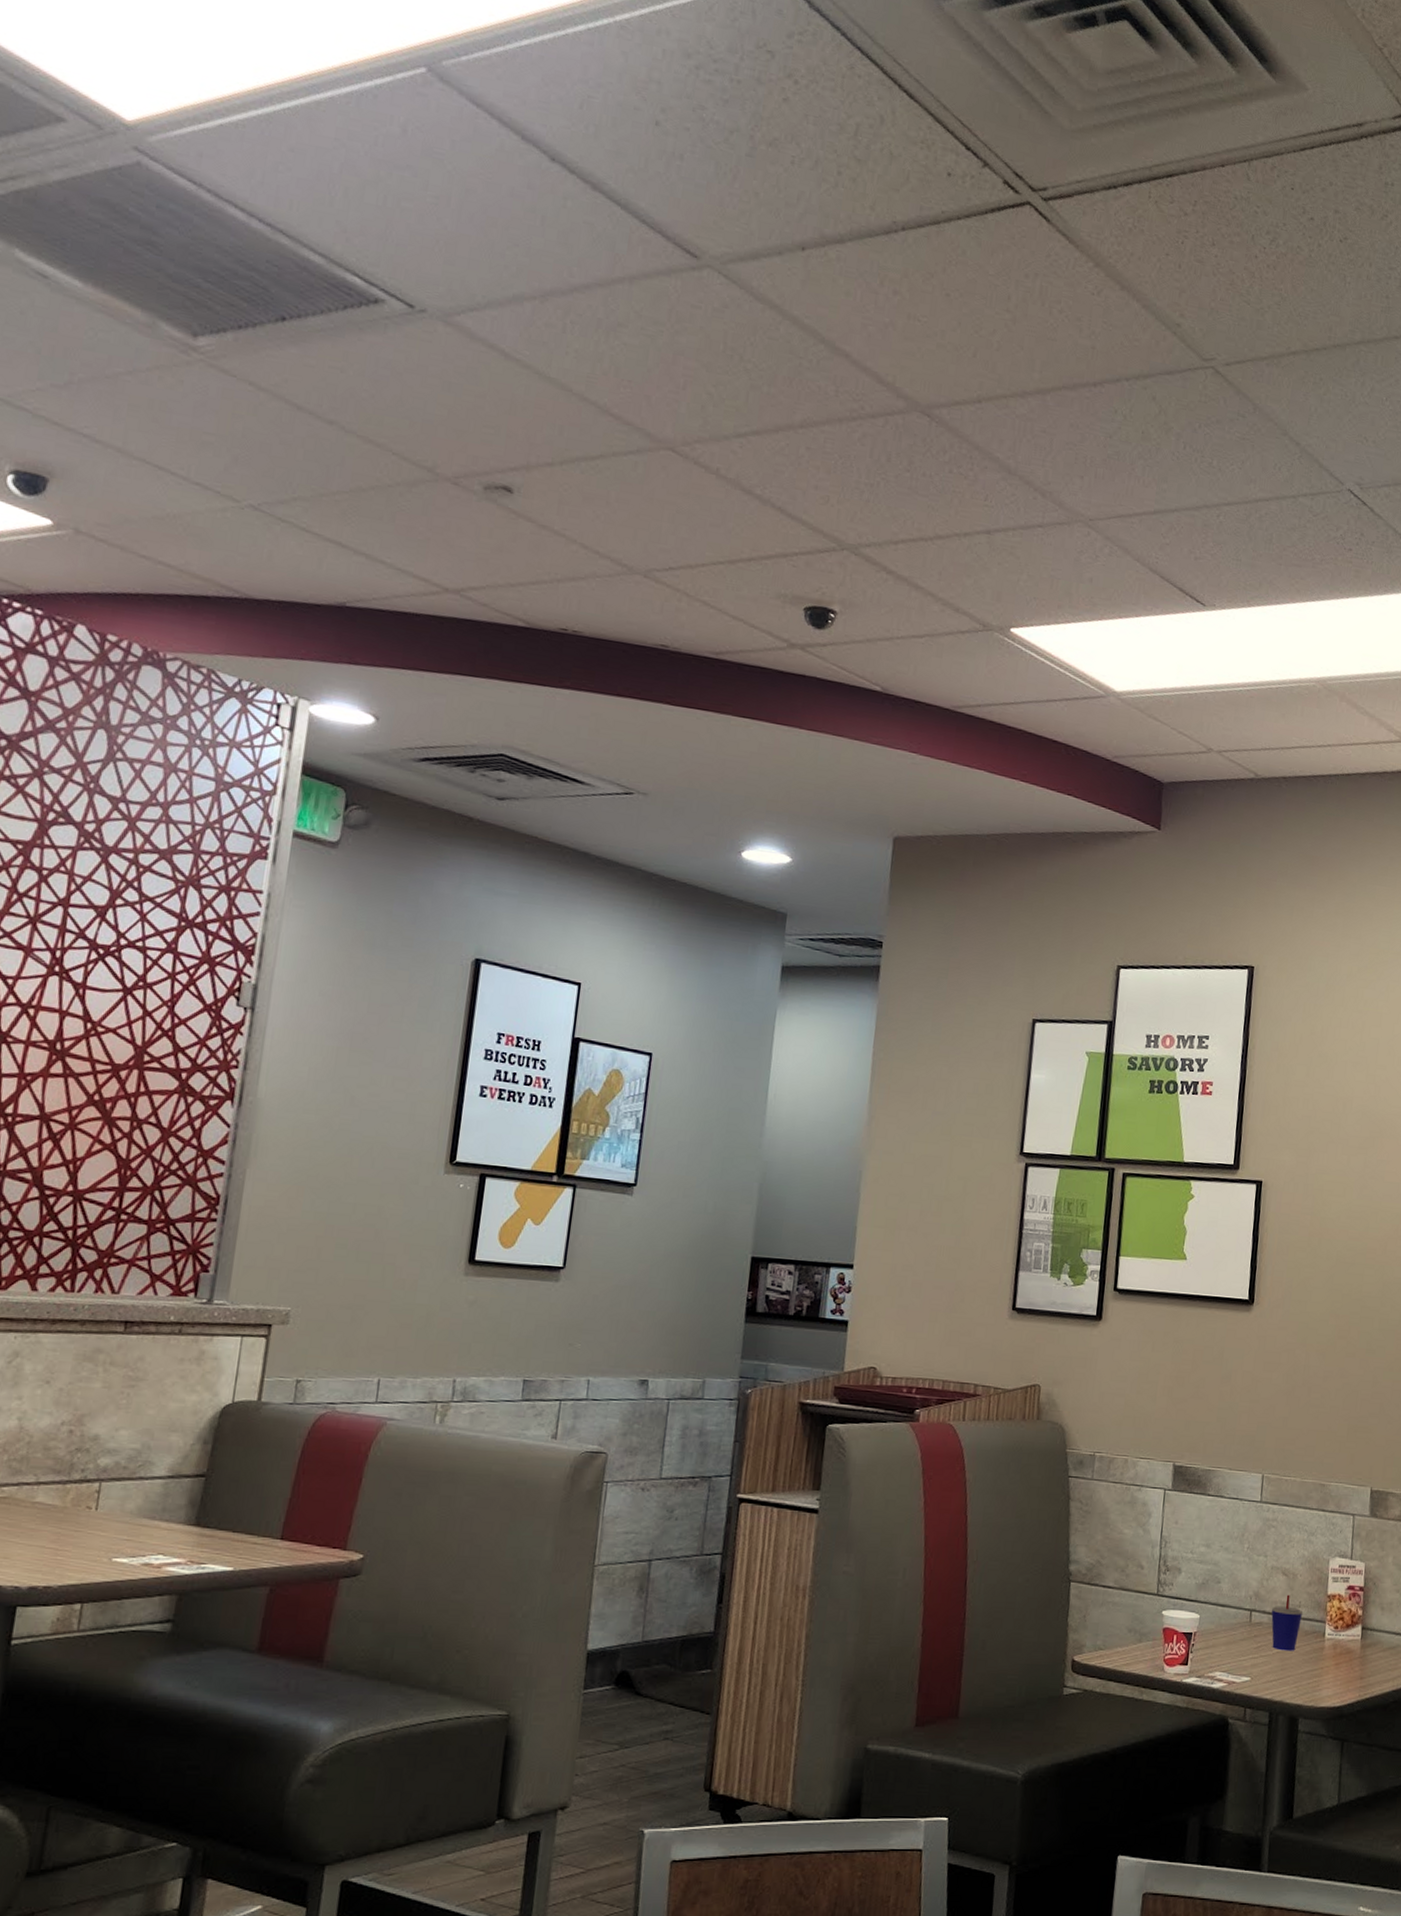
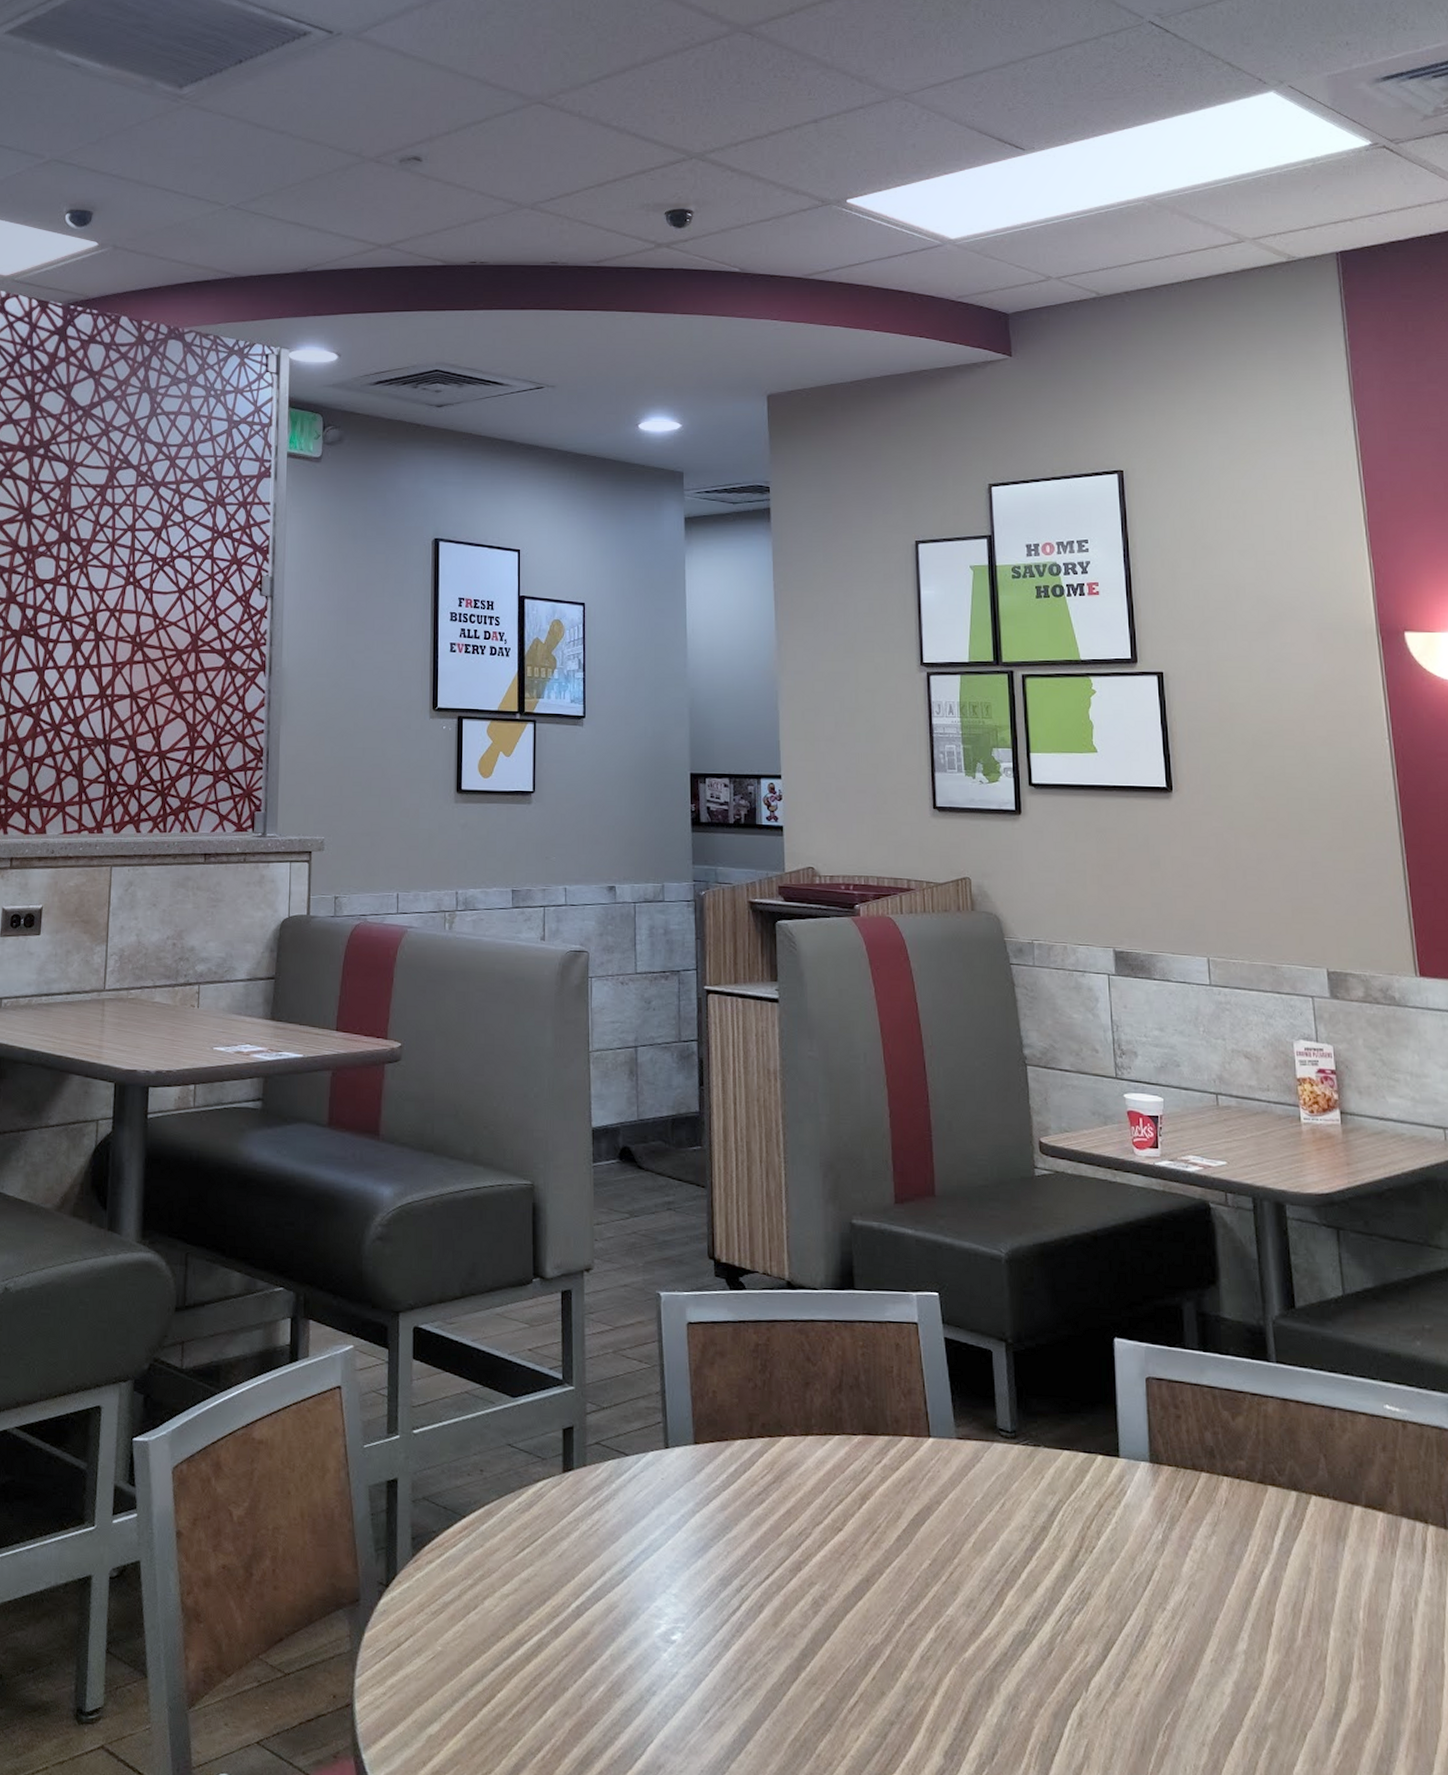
beverage cup: present [1271,1594,1302,1651] -> none [1238,1078,1273,1135]

